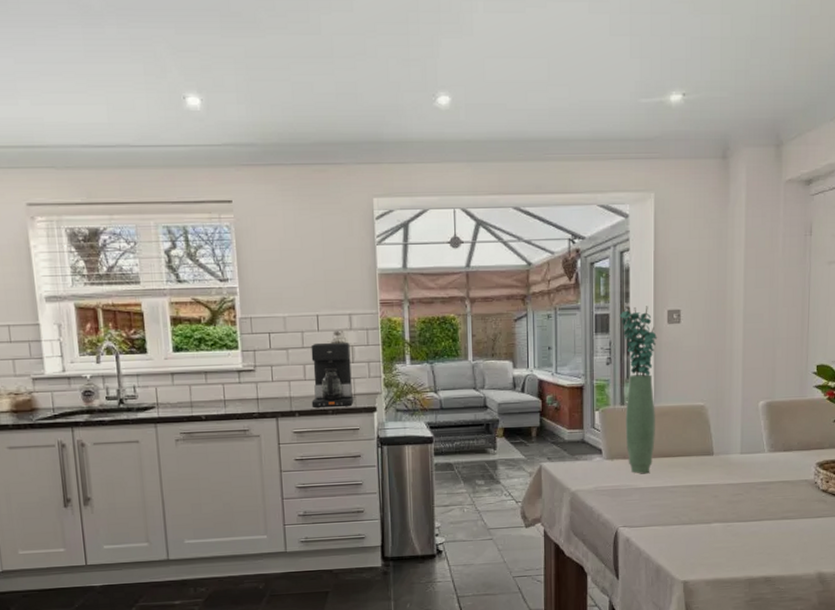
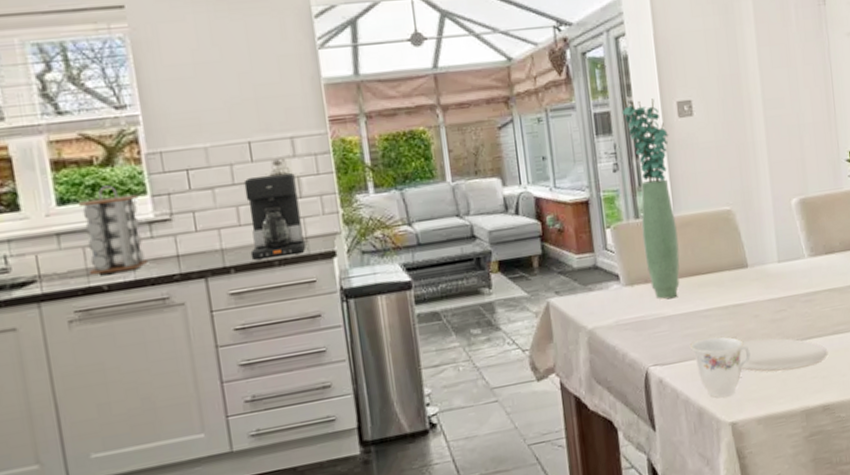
spice rack: none [188,340,236,408] -> present [77,185,149,276]
teacup: none [655,509,707,560] -> present [689,336,751,398]
plate: none [696,516,776,545] -> present [739,338,828,373]

